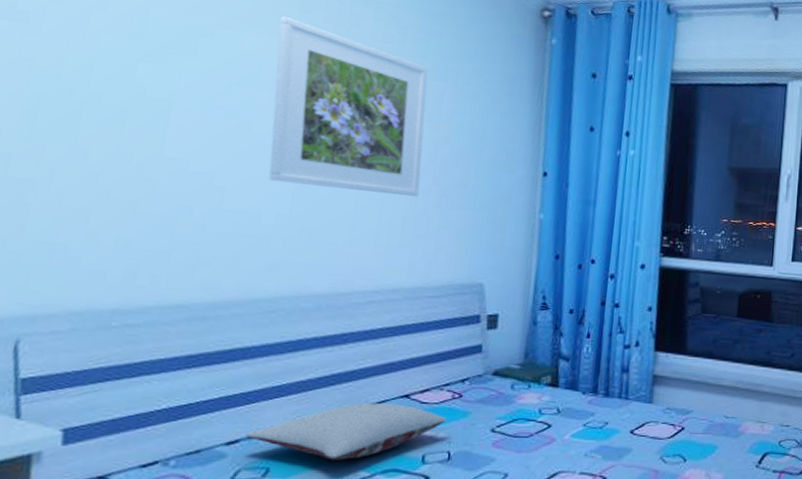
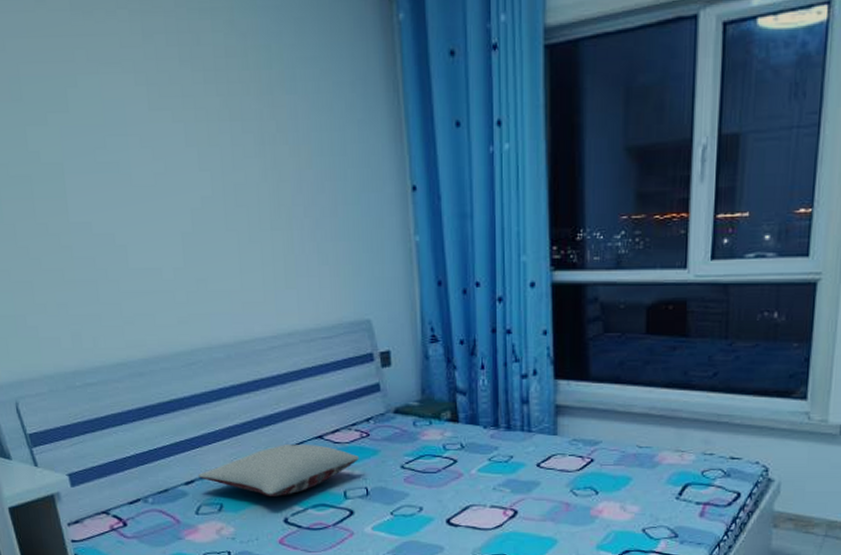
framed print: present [268,16,429,197] -> none [127,48,293,234]

